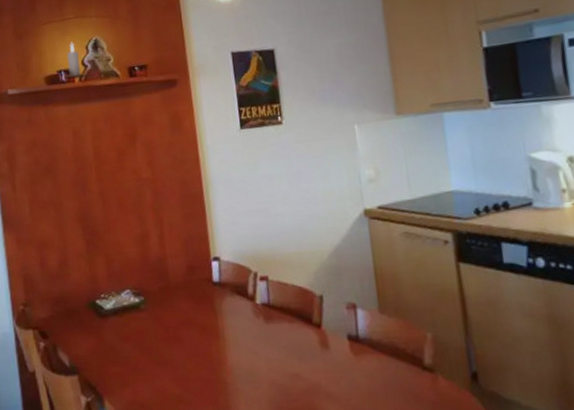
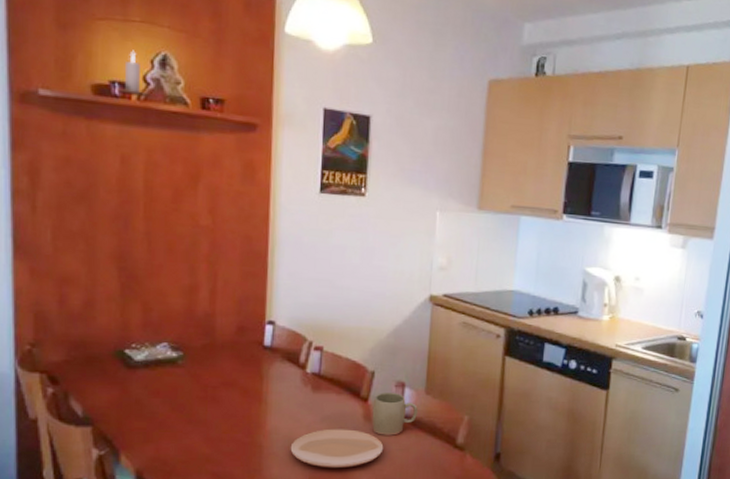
plate: none [253,358,347,402] -> present [290,428,384,469]
mug: none [326,315,375,362] -> present [371,392,418,436]

